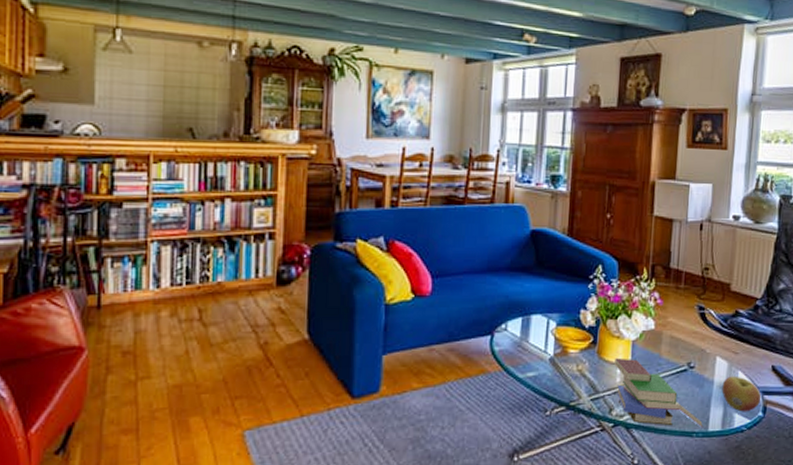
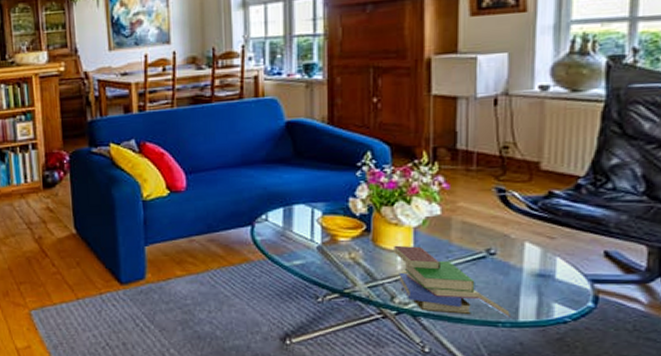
apple: present [722,376,762,412] -> none [534,262,591,302]

